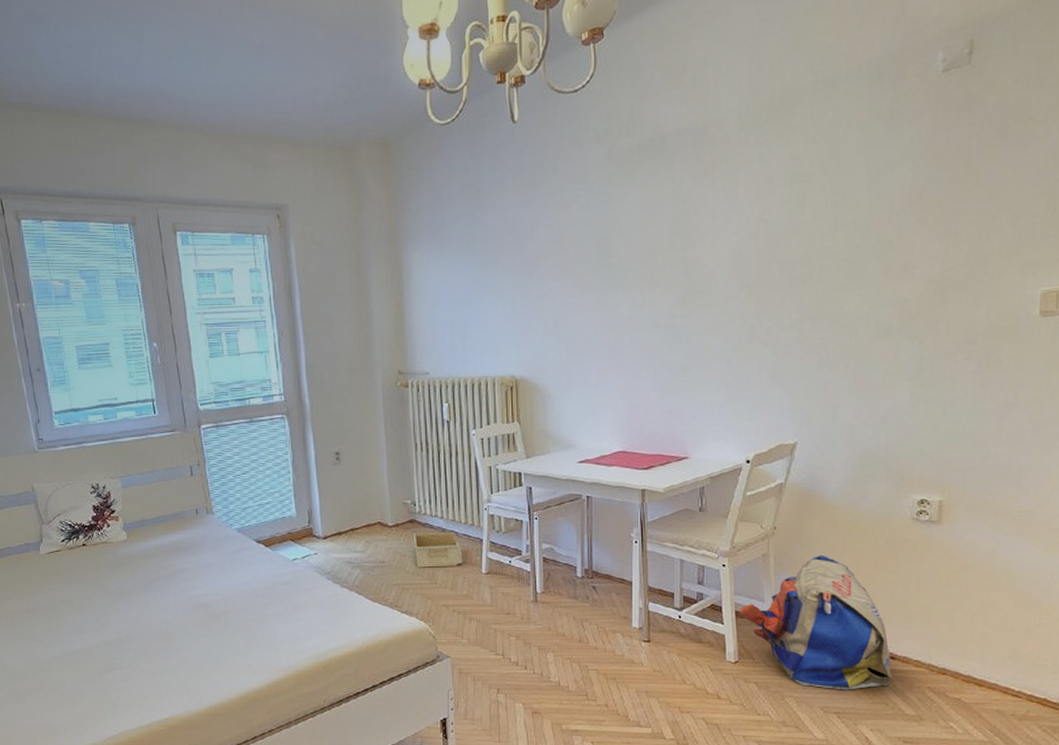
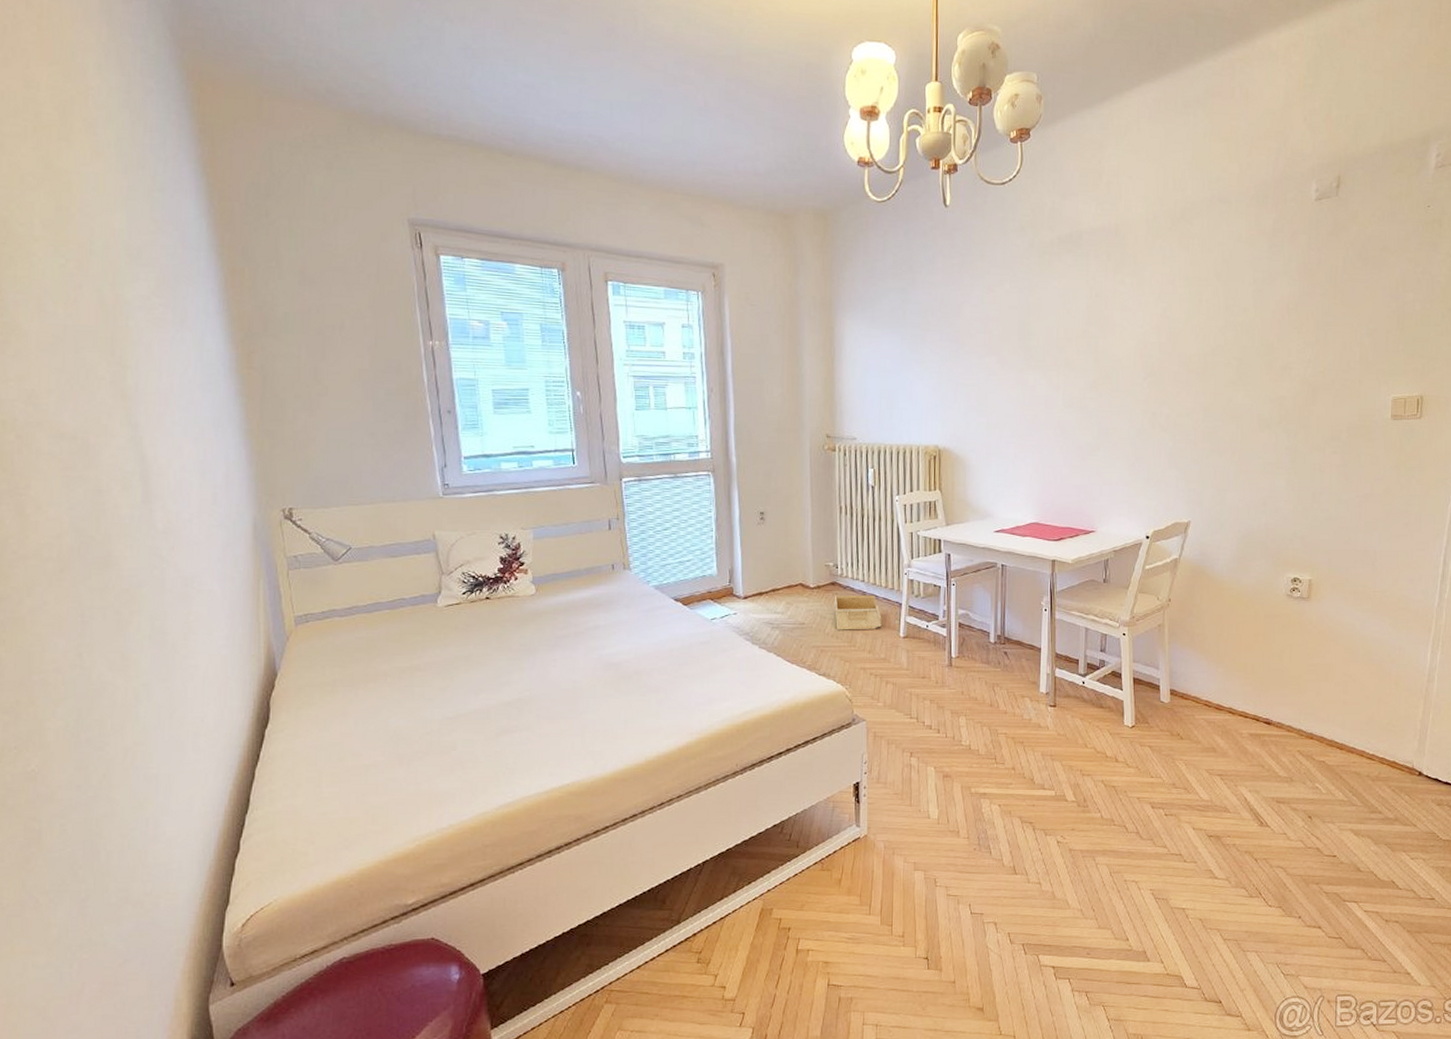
backpack: present [740,554,893,690] -> none [1137,626,1268,754]

